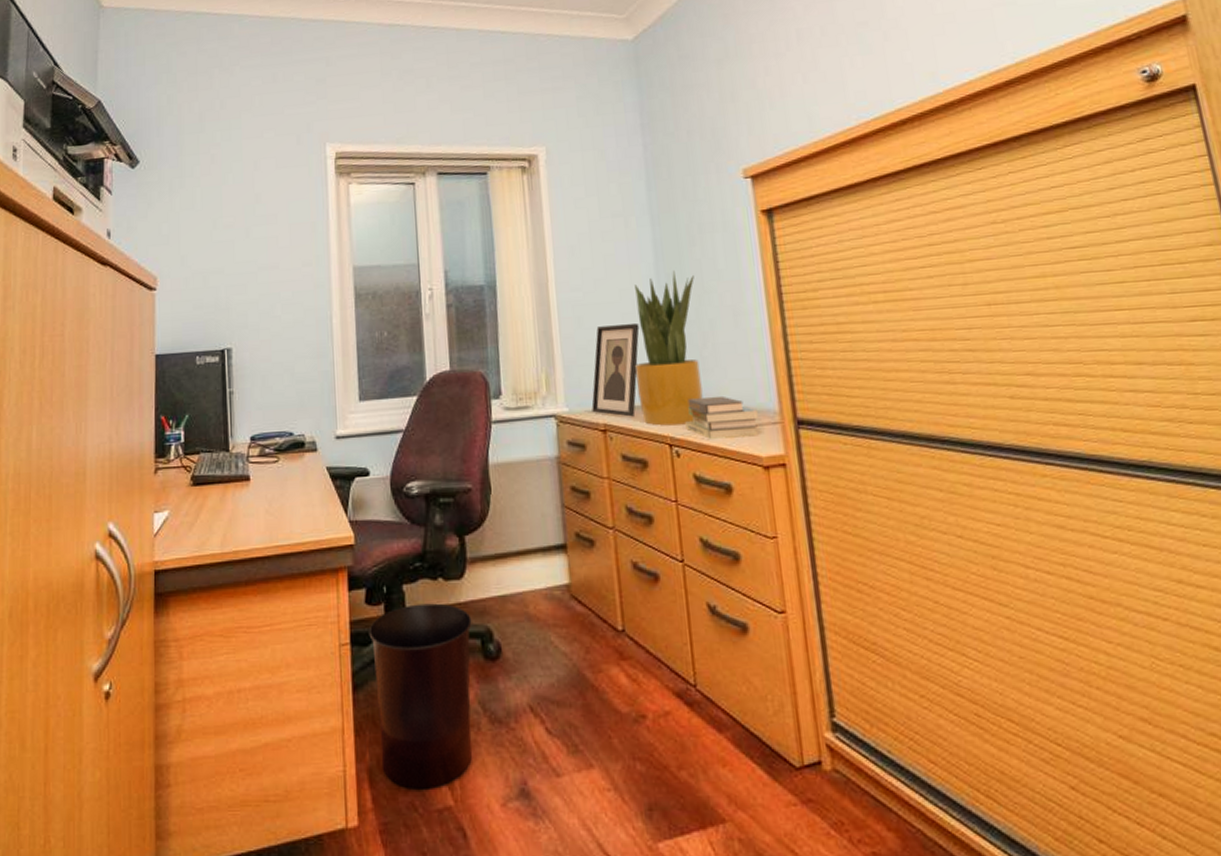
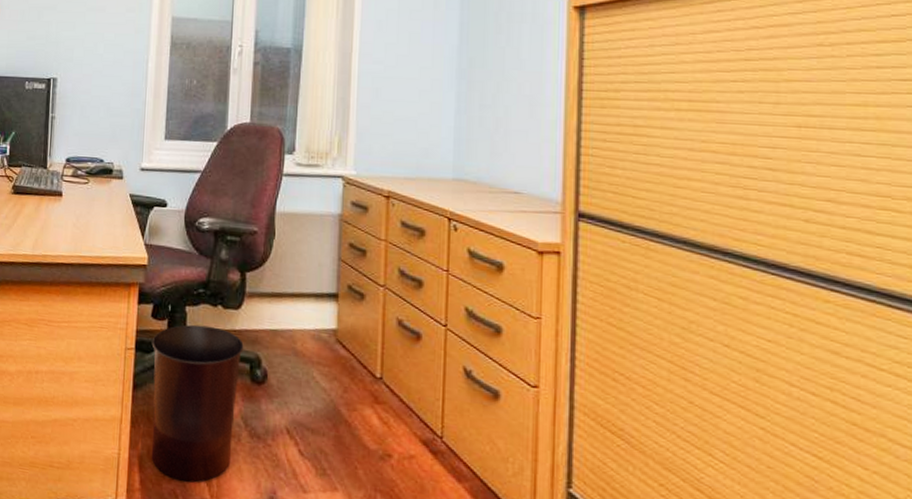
picture frame: present [591,324,640,417] -> none [378,100,435,188]
planter: present [635,271,703,426] -> none [425,56,496,202]
books: present [685,395,758,439] -> none [467,179,540,222]

